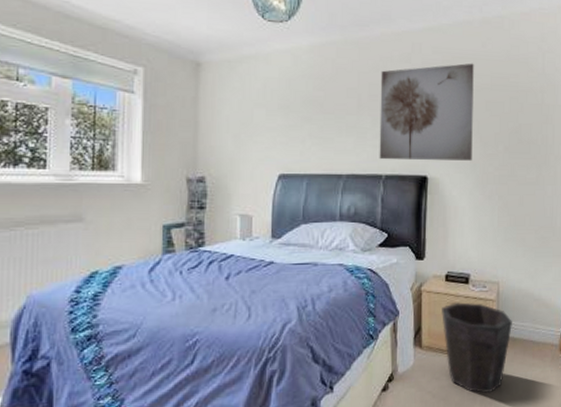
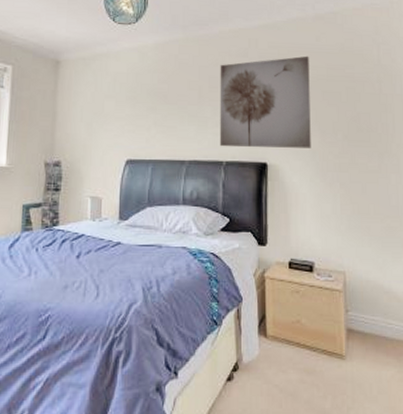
waste bin: present [442,302,512,394] -> none [286,291,362,392]

